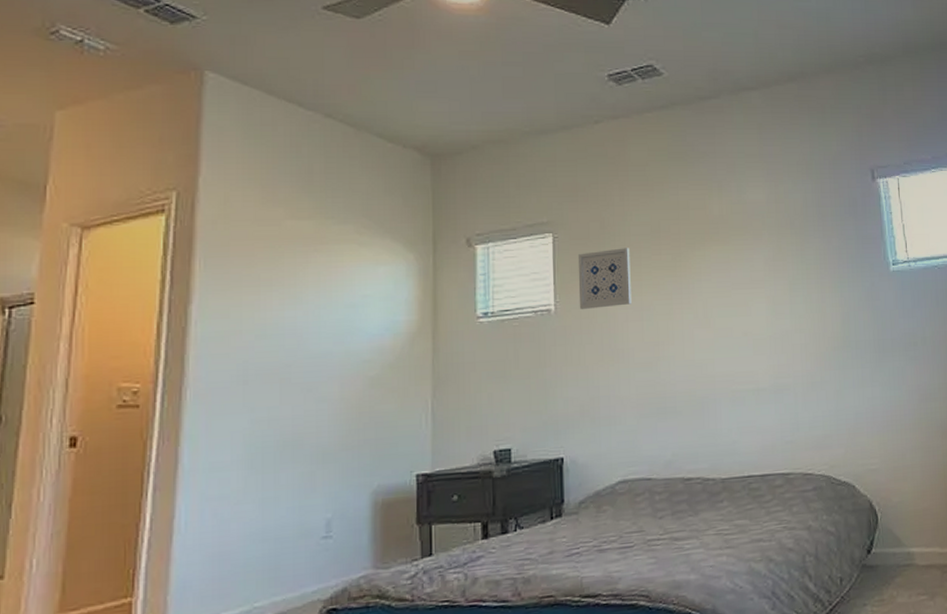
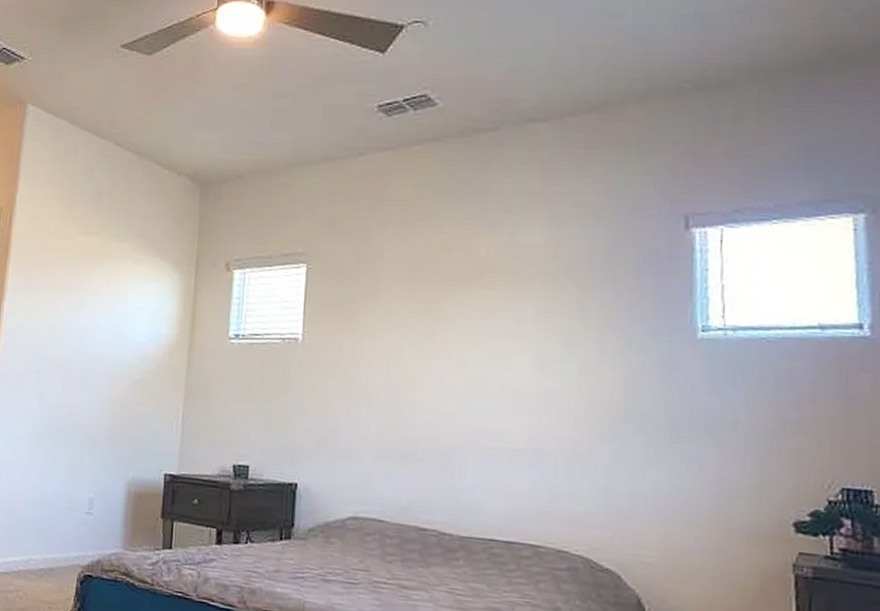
wall art: present [577,248,632,309] -> none [326,284,384,343]

